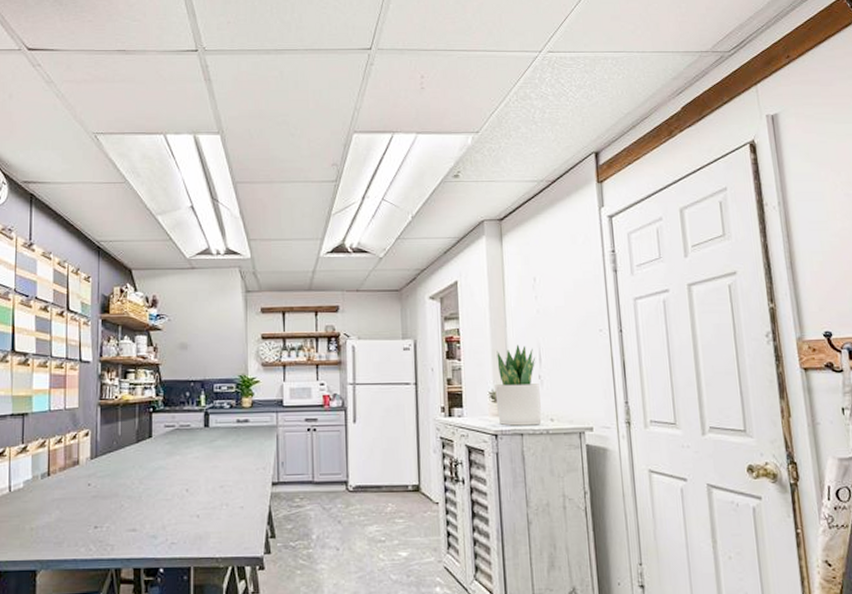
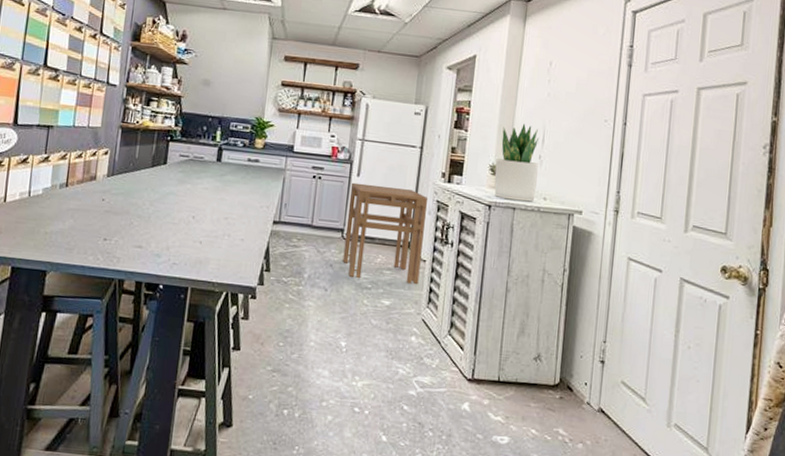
stool: none [348,429,434,531] -> present [342,182,429,285]

